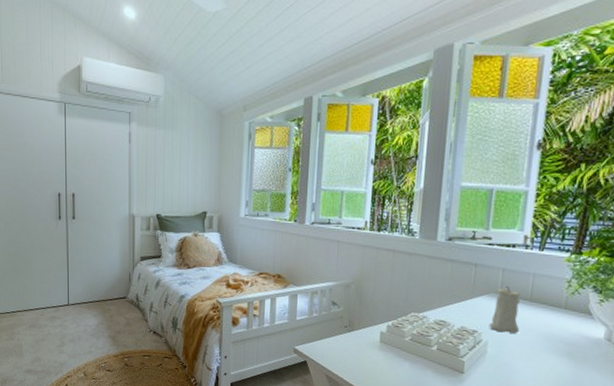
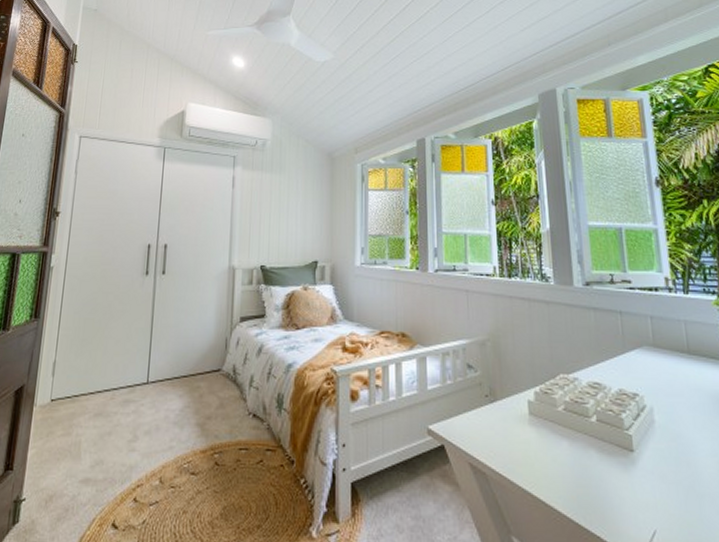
candle: present [489,286,520,333] -> none [649,337,685,395]

